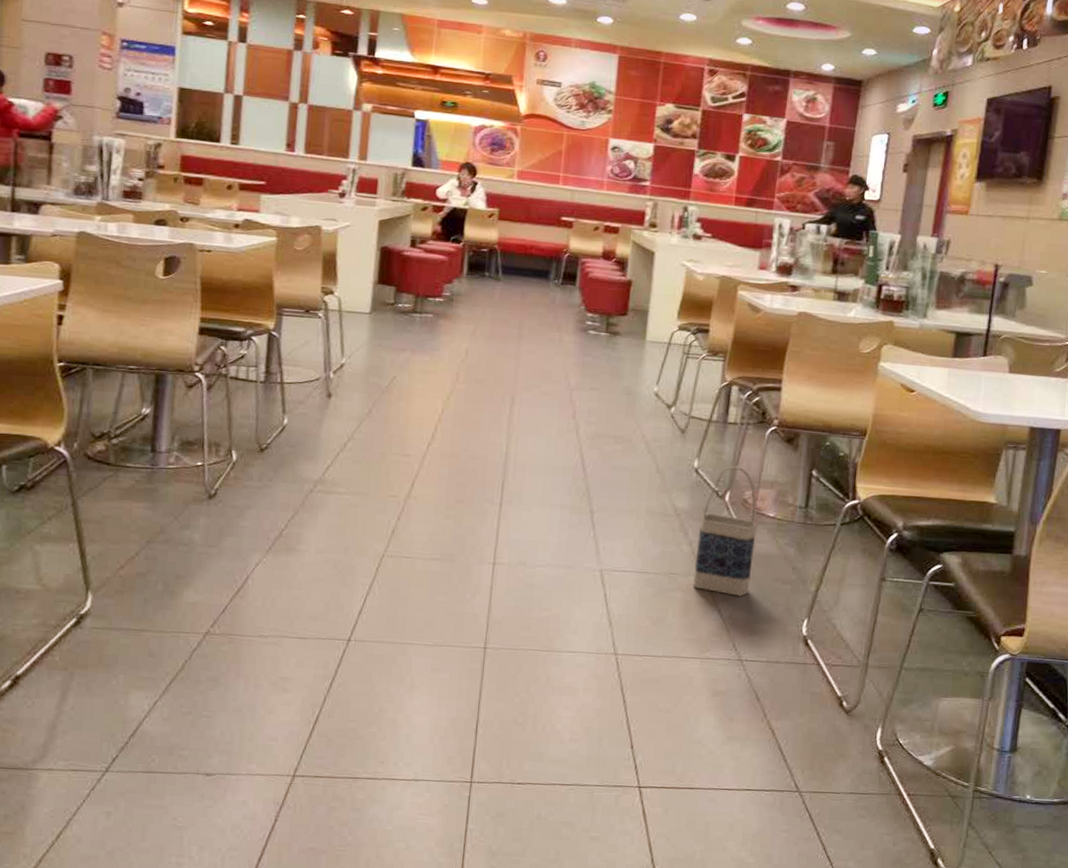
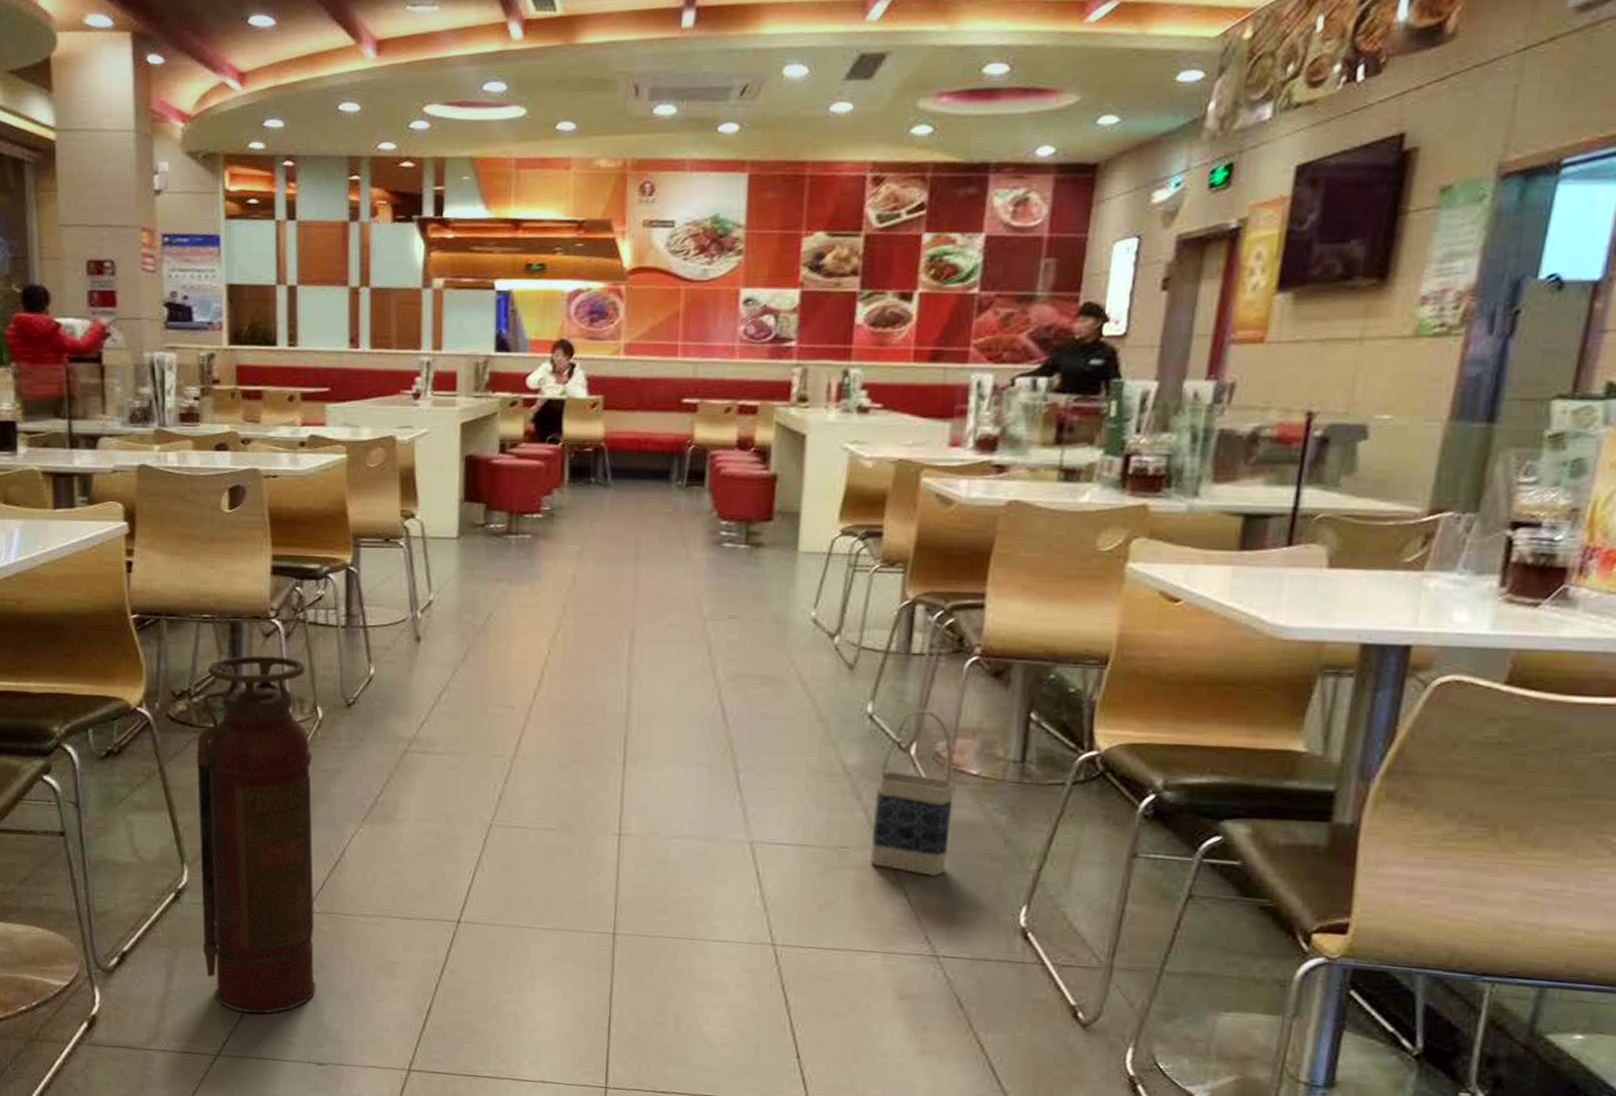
fire extinguisher: none [100,403,224,730] -> present [196,655,316,1014]

